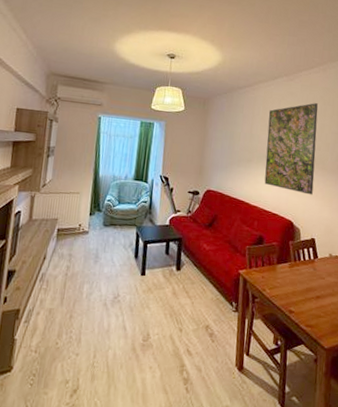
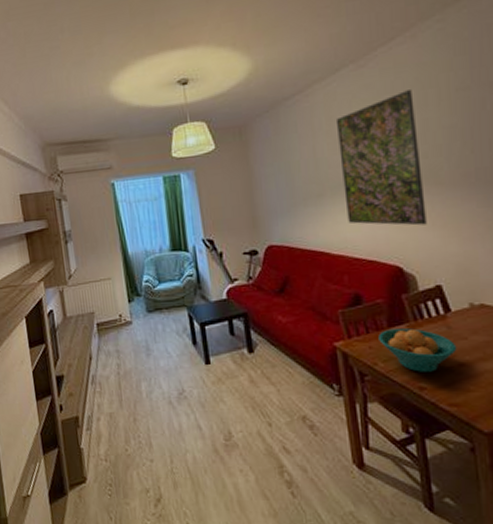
fruit bowl: none [269,265,318,300] -> present [378,328,457,372]

